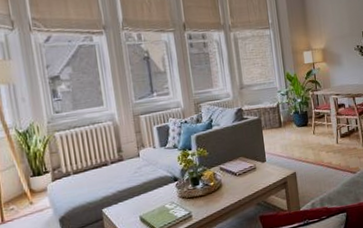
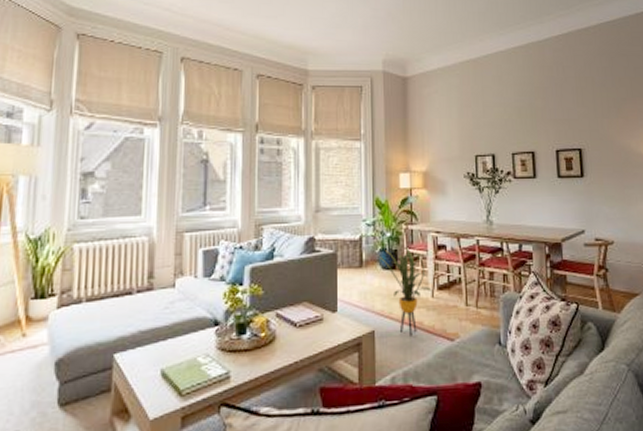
house plant: none [290,108,337,174] -> present [375,246,432,336]

